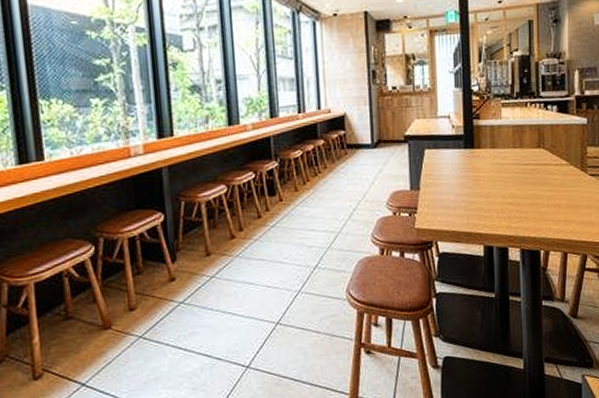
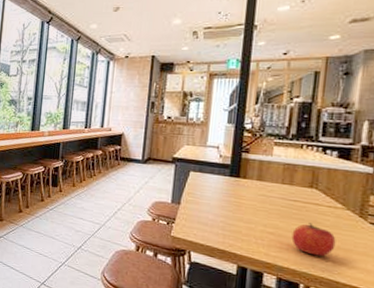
apple: none [528,185,565,218] -> present [291,223,336,257]

